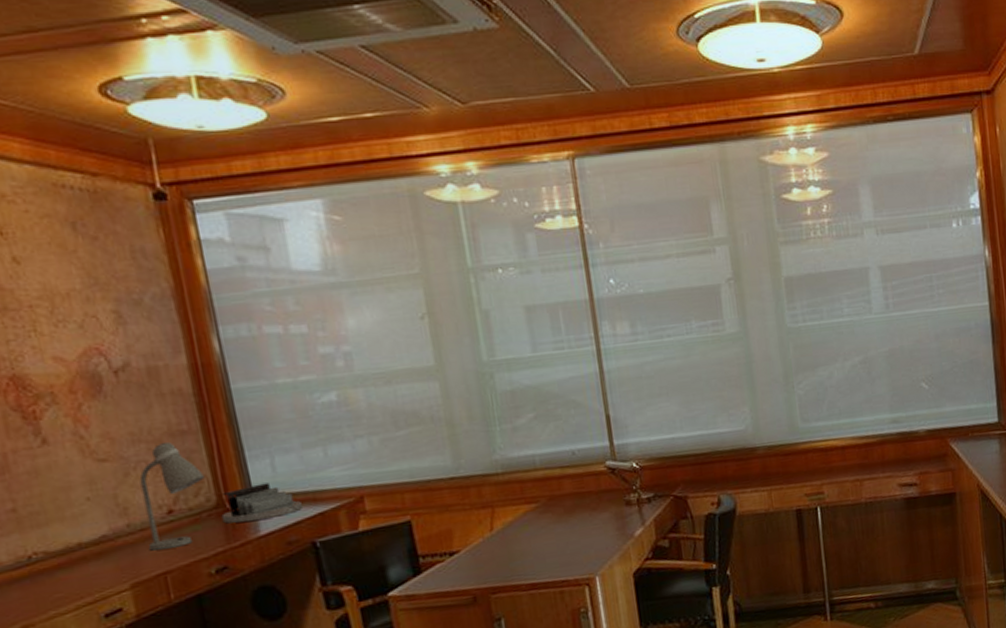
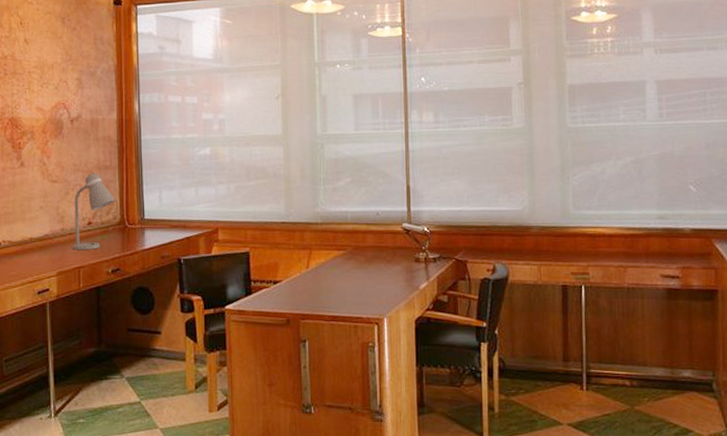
desk organizer: present [221,482,302,524] -> none [121,210,175,237]

